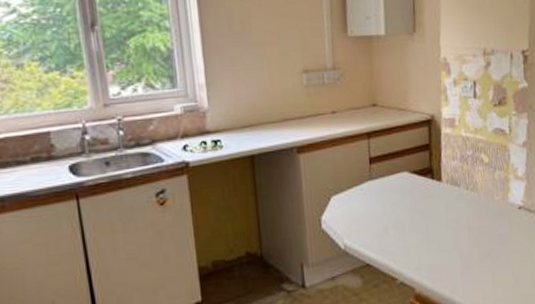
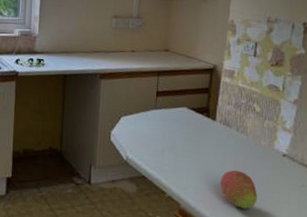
fruit: none [455,235,498,278] -> present [220,170,258,209]

